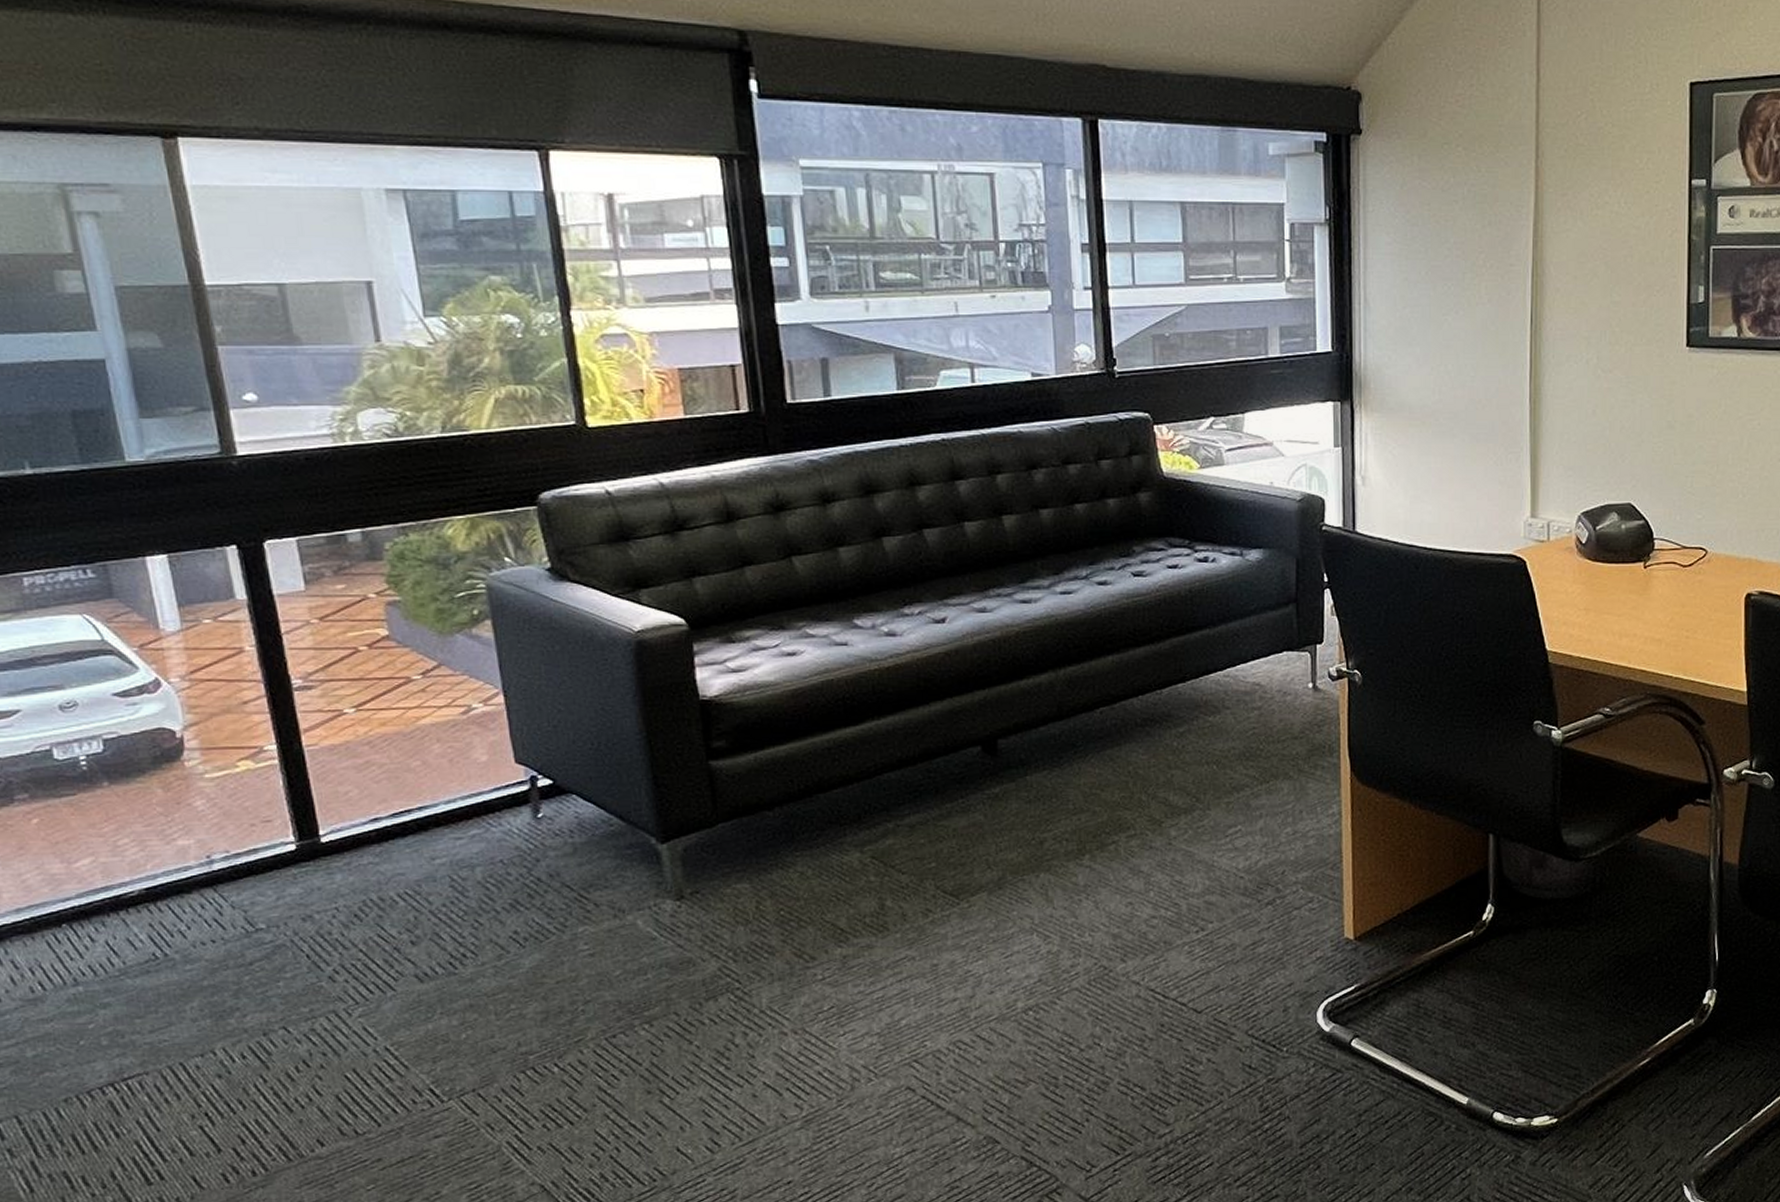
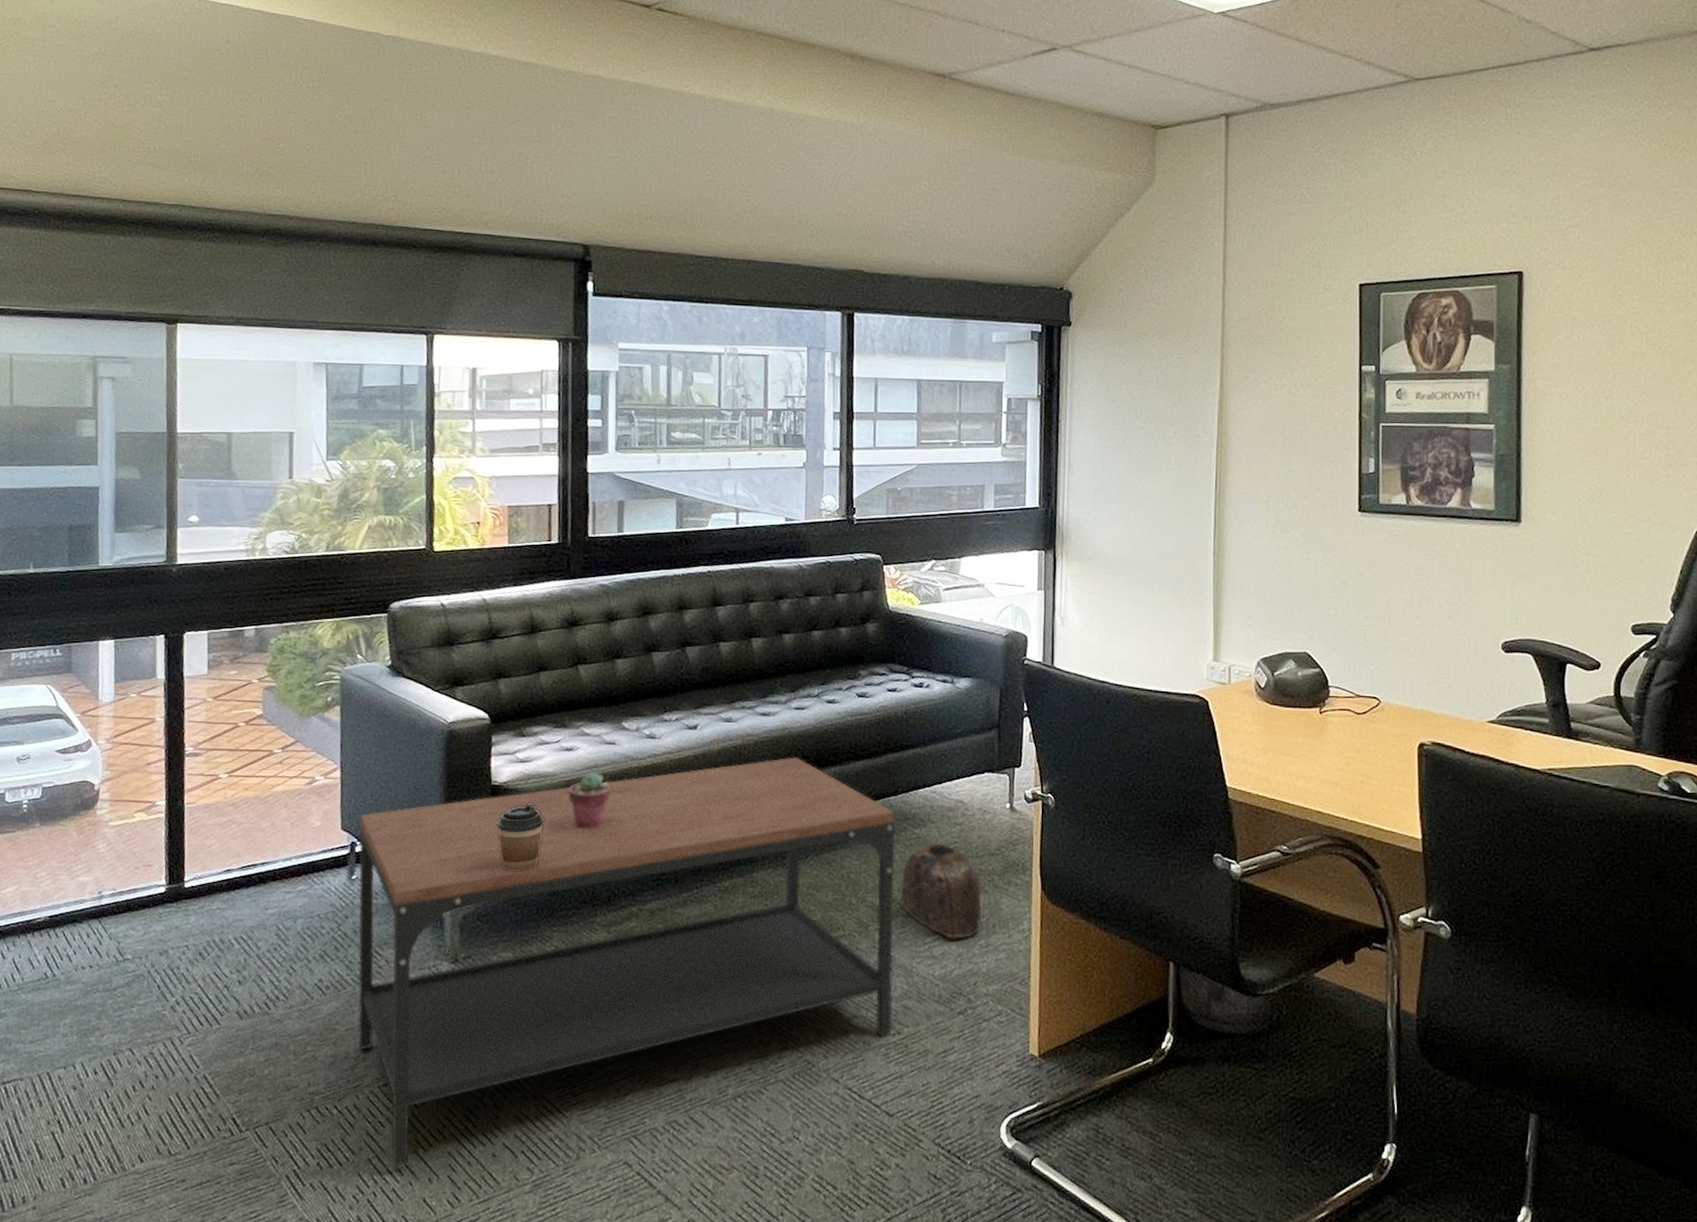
coffee table: none [536,647,1195,1119] -> present [358,757,896,1167]
coffee cup: none [712,718,770,794] -> present [497,803,544,871]
potted succulent: none [796,678,848,742] -> present [568,772,611,829]
bag: none [1196,730,1287,829] -> present [901,843,982,939]

